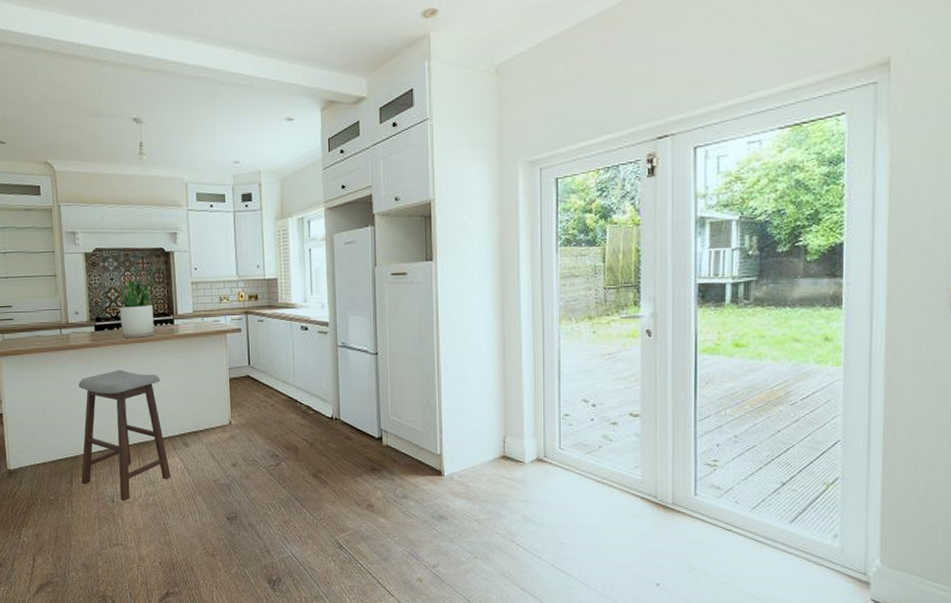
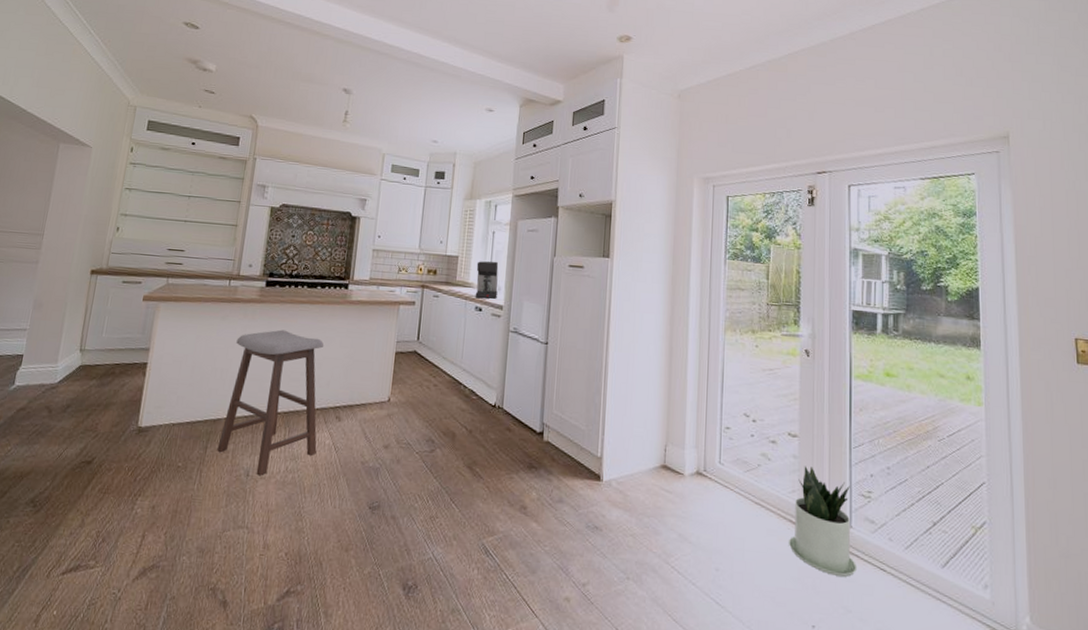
planter: present [118,276,154,339] -> none [293,237,333,300]
coffee maker: none [297,279,322,318] -> present [475,261,499,299]
planter: none [632,443,702,539] -> present [789,466,858,577]

